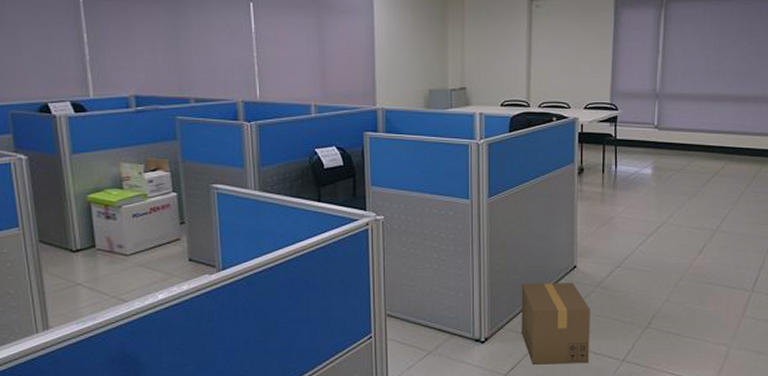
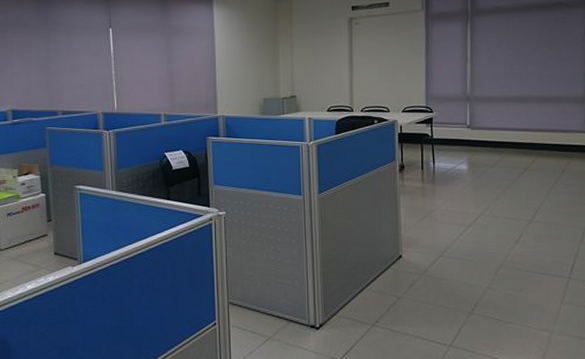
cardboard box: present [521,283,590,365] -> none [351,271,418,350]

